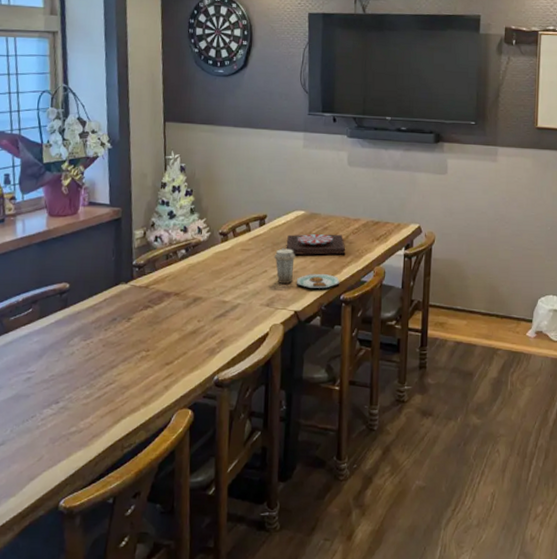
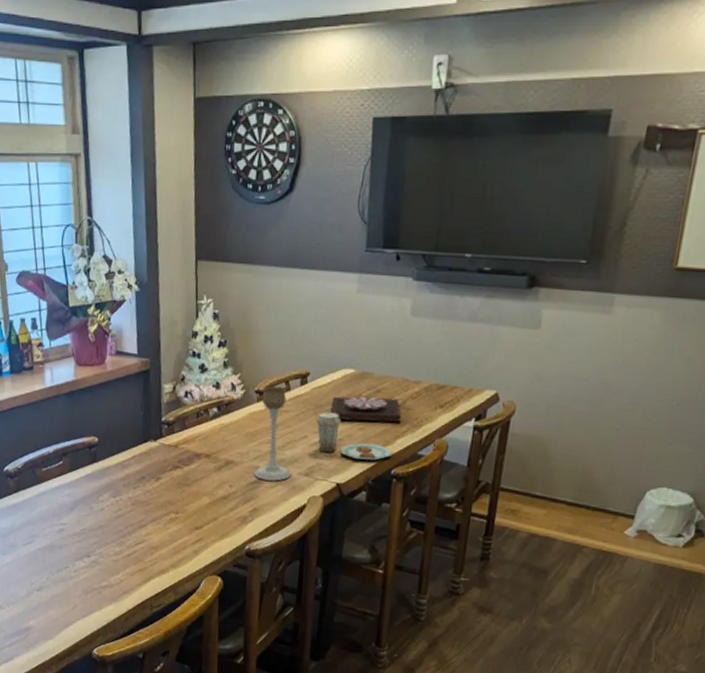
candle holder: none [220,228,255,313] -> present [253,386,292,481]

